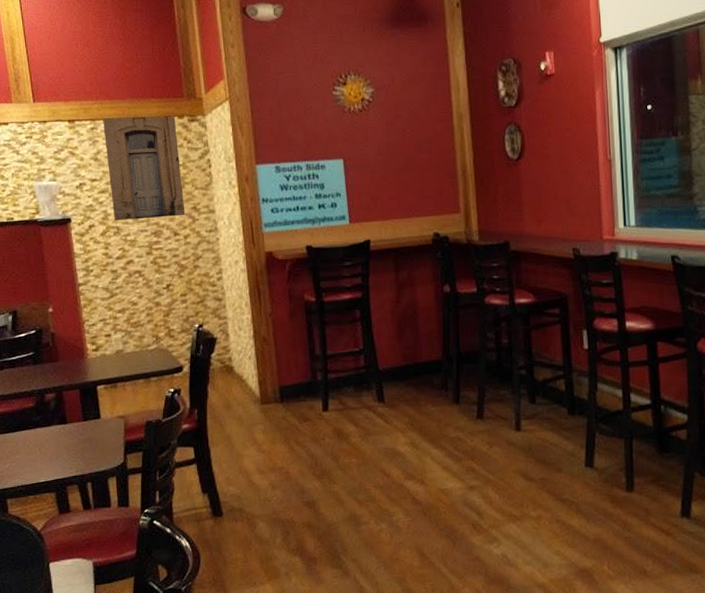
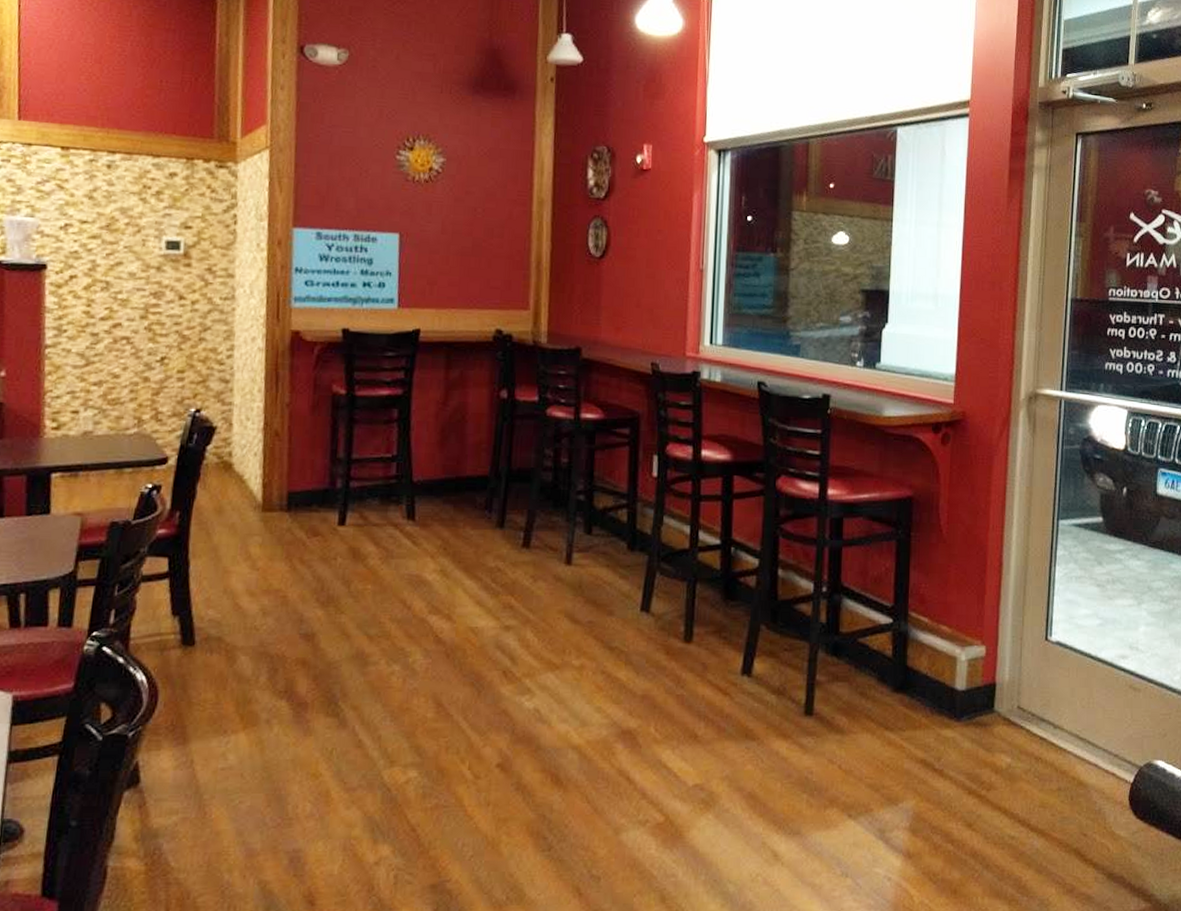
wall art: present [103,116,185,221] -> none [103,150,200,278]

